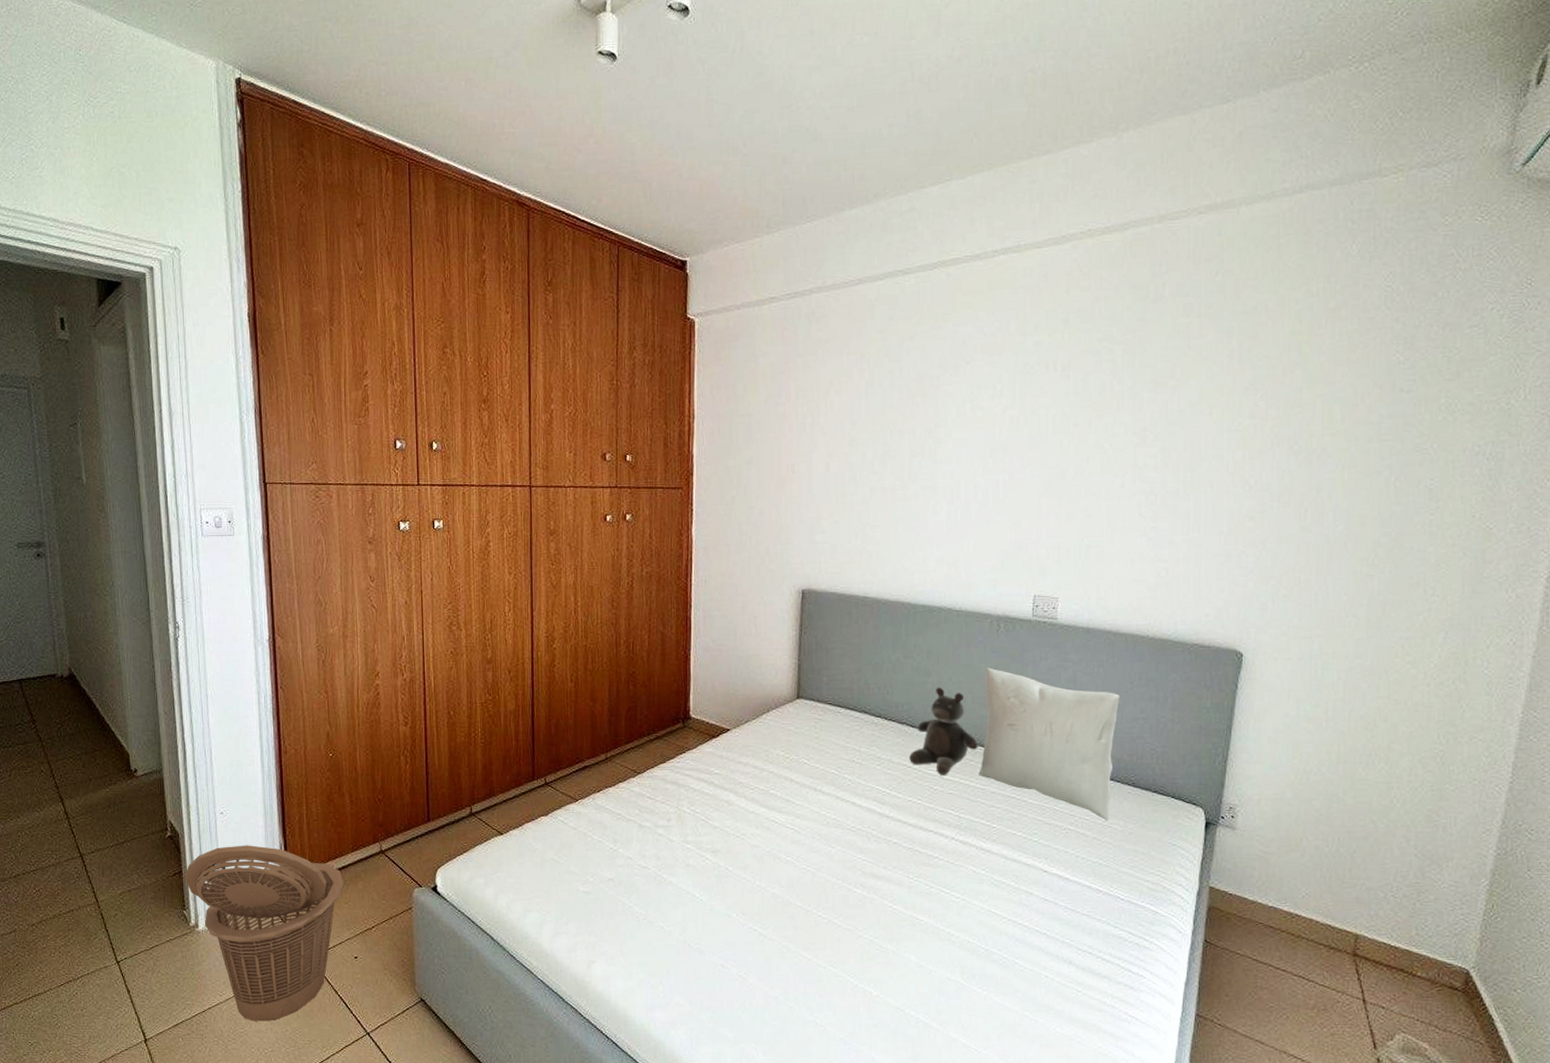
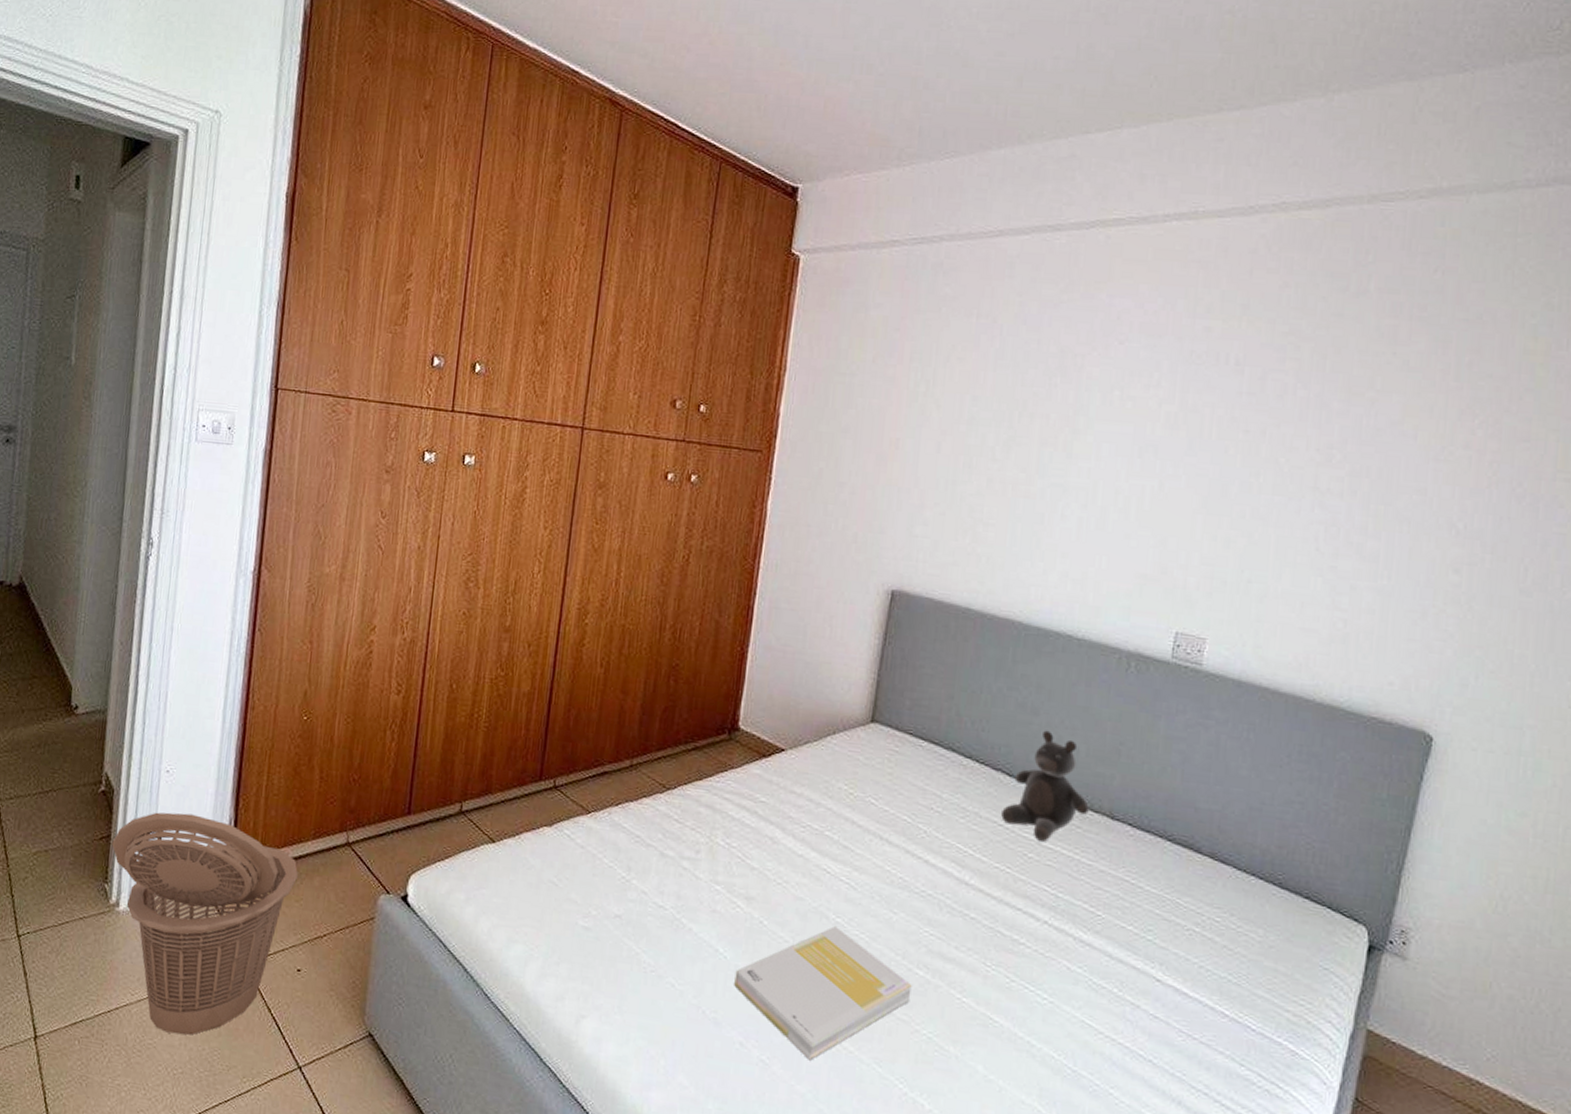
book: none [711,864,853,971] -> present [734,926,912,1060]
pillow: present [978,667,1120,821] -> none [1086,714,1273,927]

